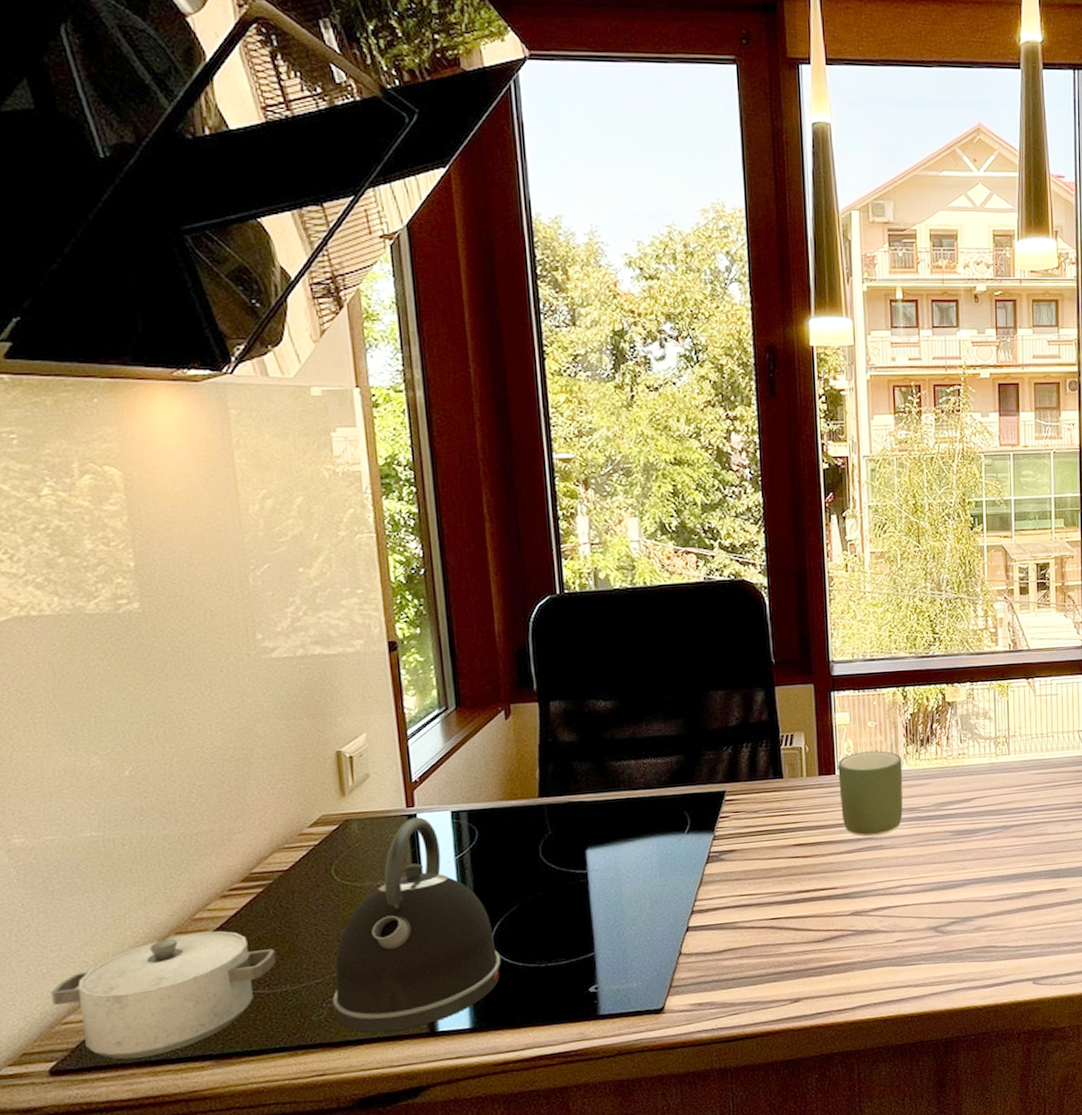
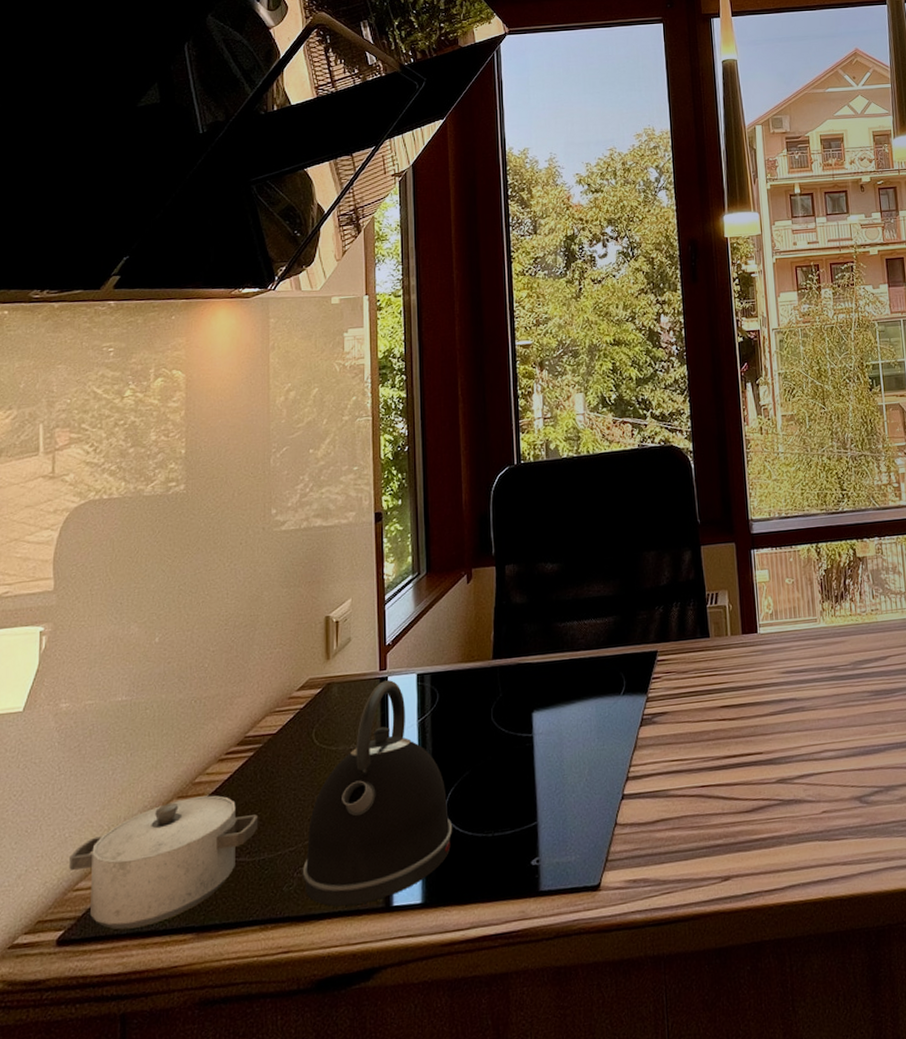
mug: present [838,751,903,837] -> none [759,608,822,698]

